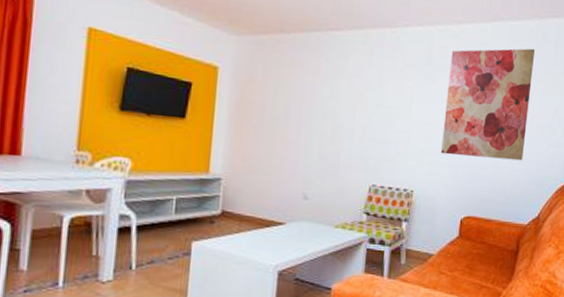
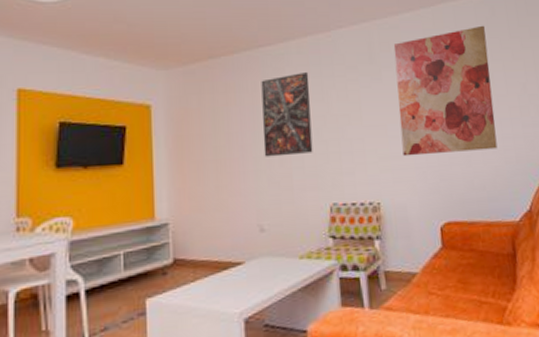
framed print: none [318,61,370,137] -> present [261,72,313,157]

